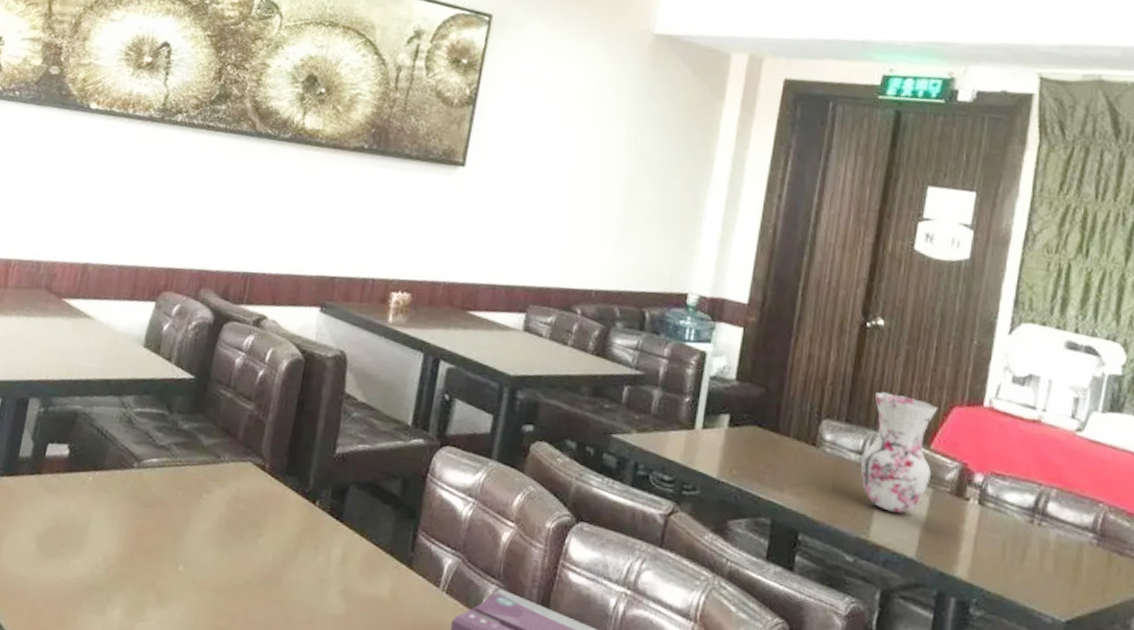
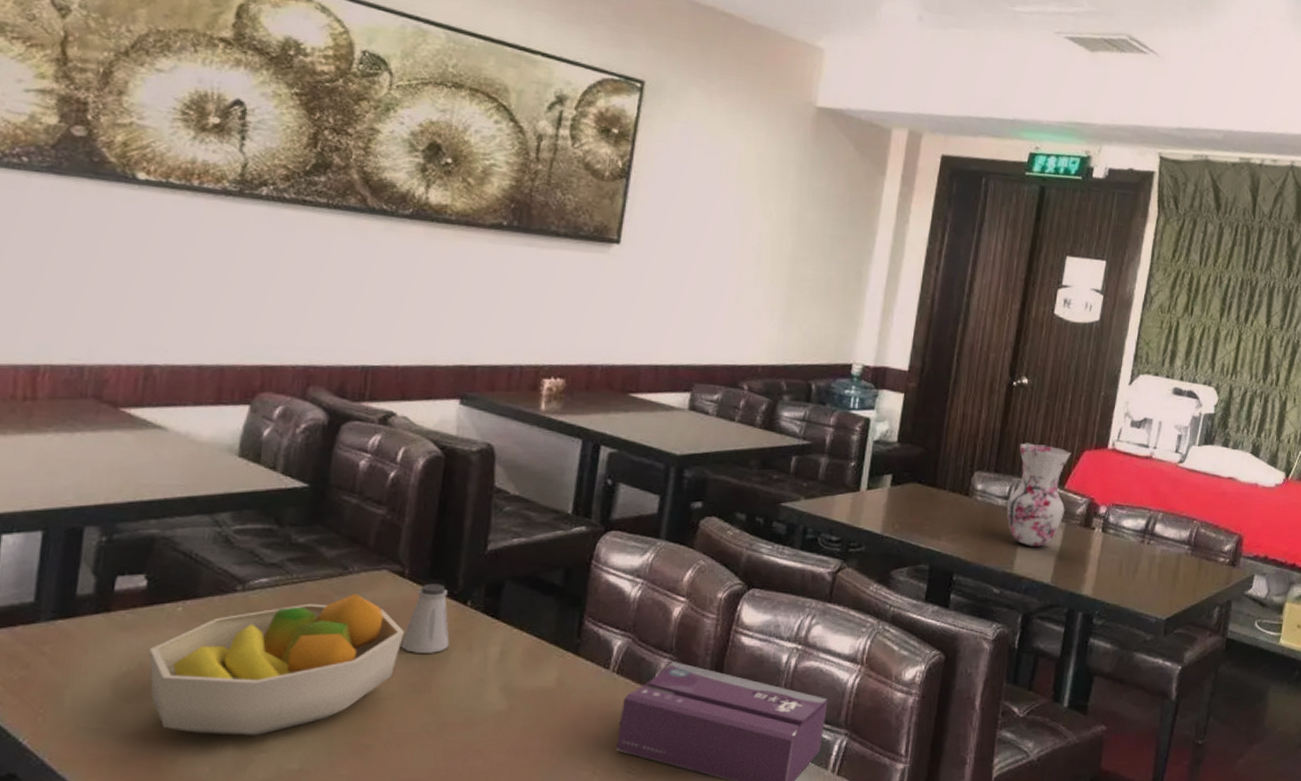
fruit bowl: none [63,481,263,604] -> present [149,594,405,736]
saltshaker: none [258,479,300,548] -> present [401,583,450,653]

